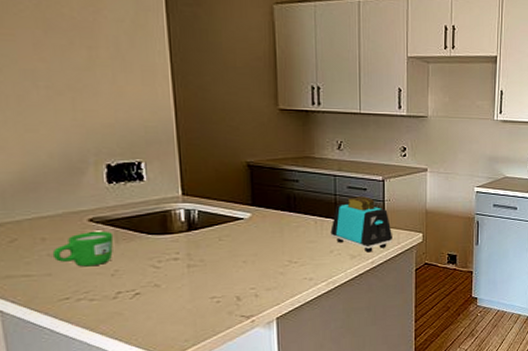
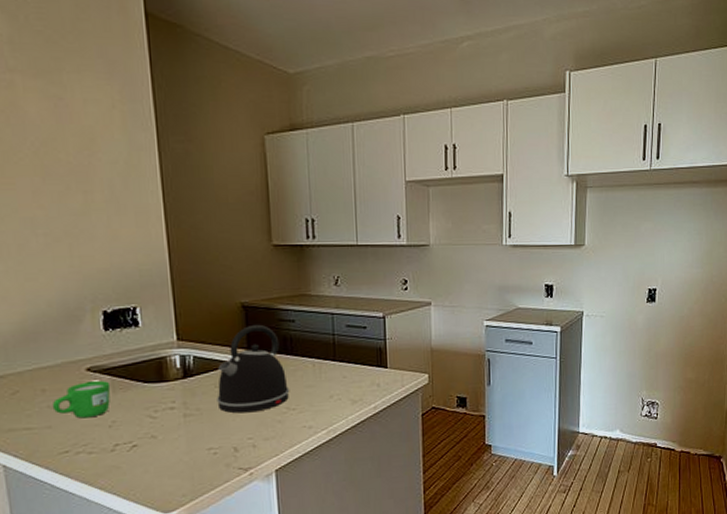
kettle: none [221,183,292,265] -> present [217,324,290,414]
toaster: present [330,196,392,253] -> none [329,335,396,397]

